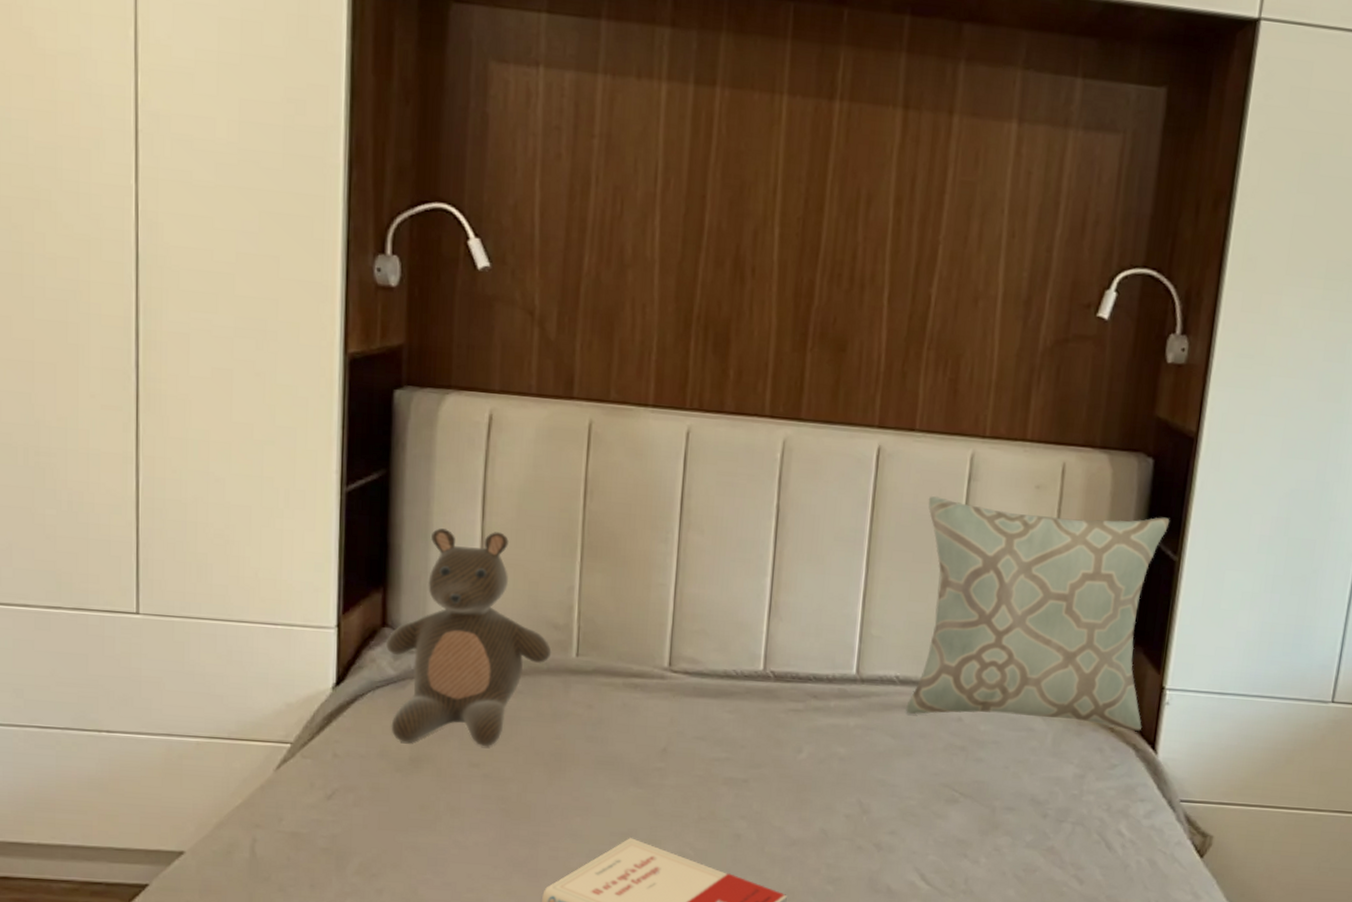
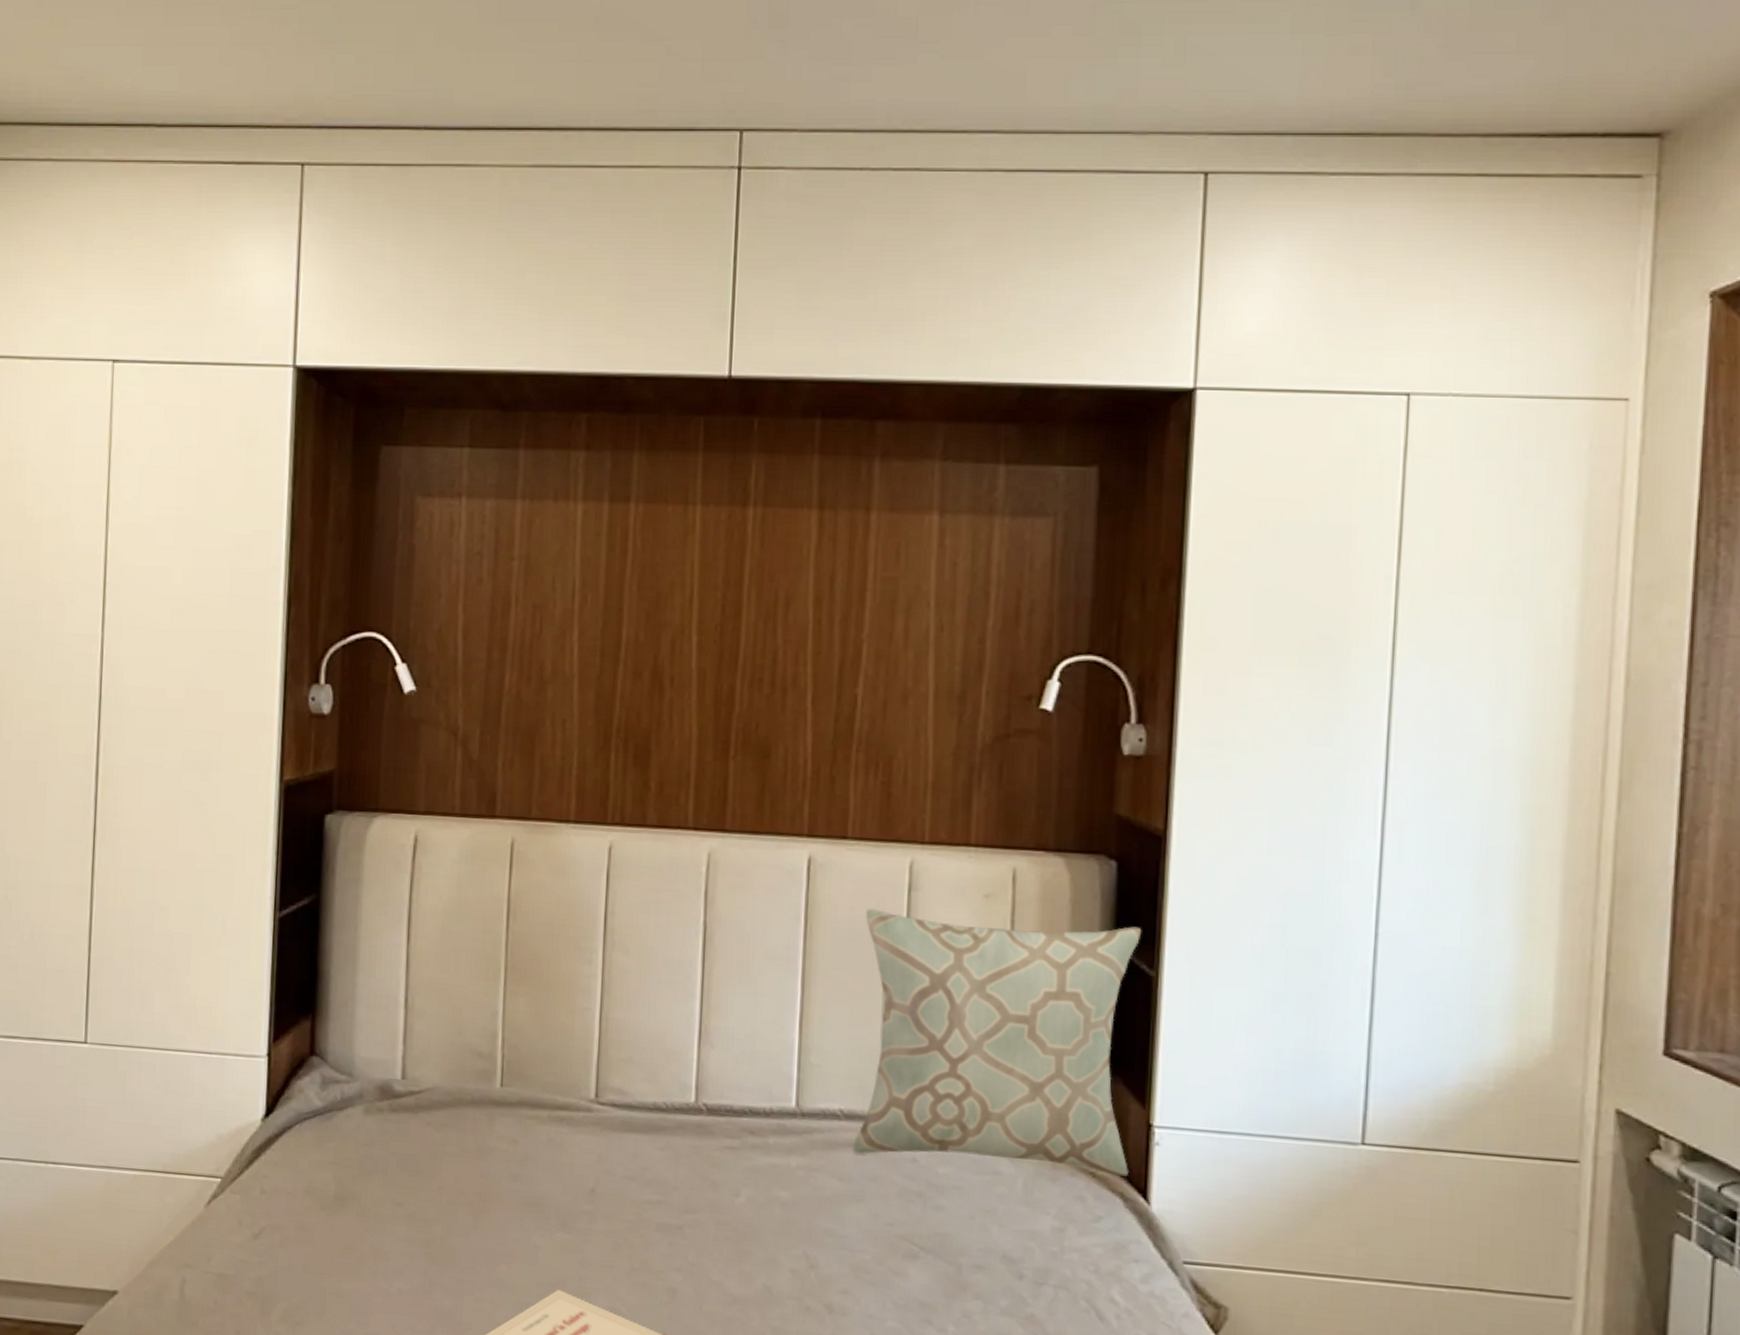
stuffed bear: present [386,528,552,746] -> none [314,953,476,1184]

